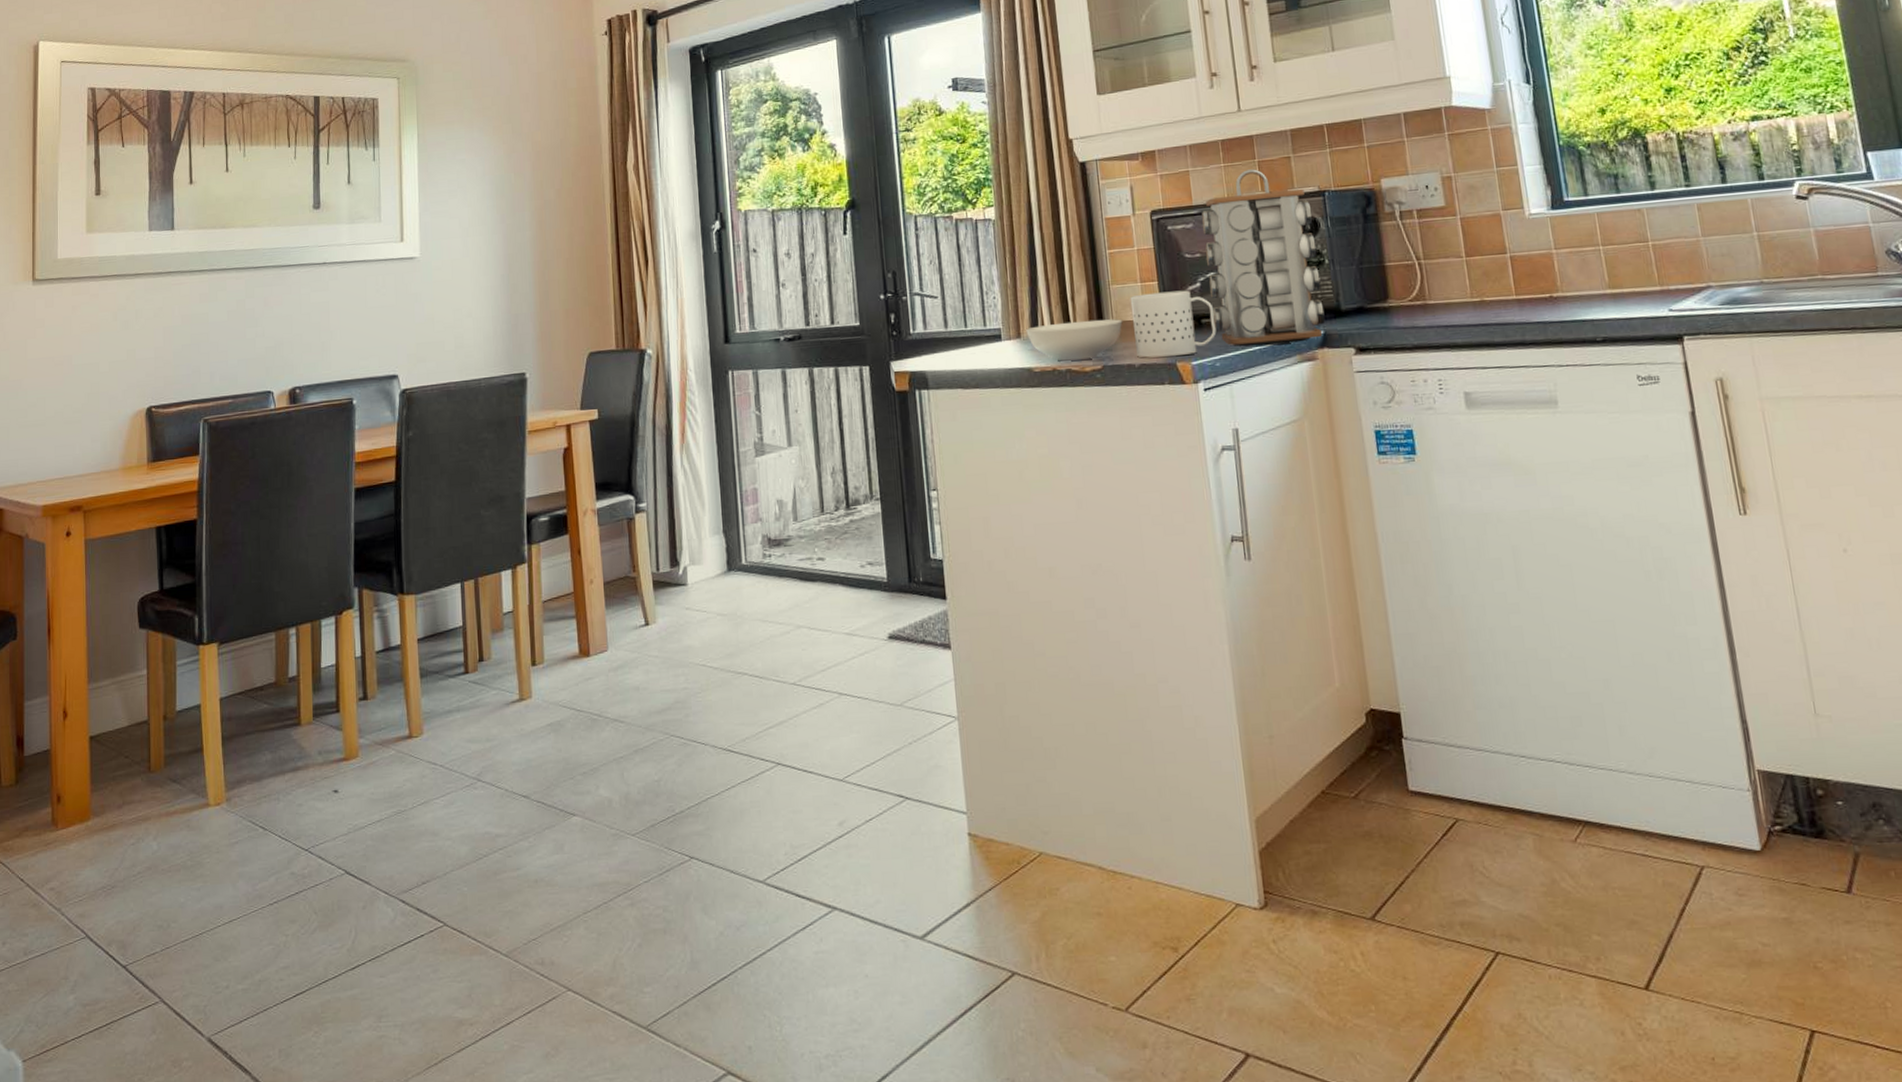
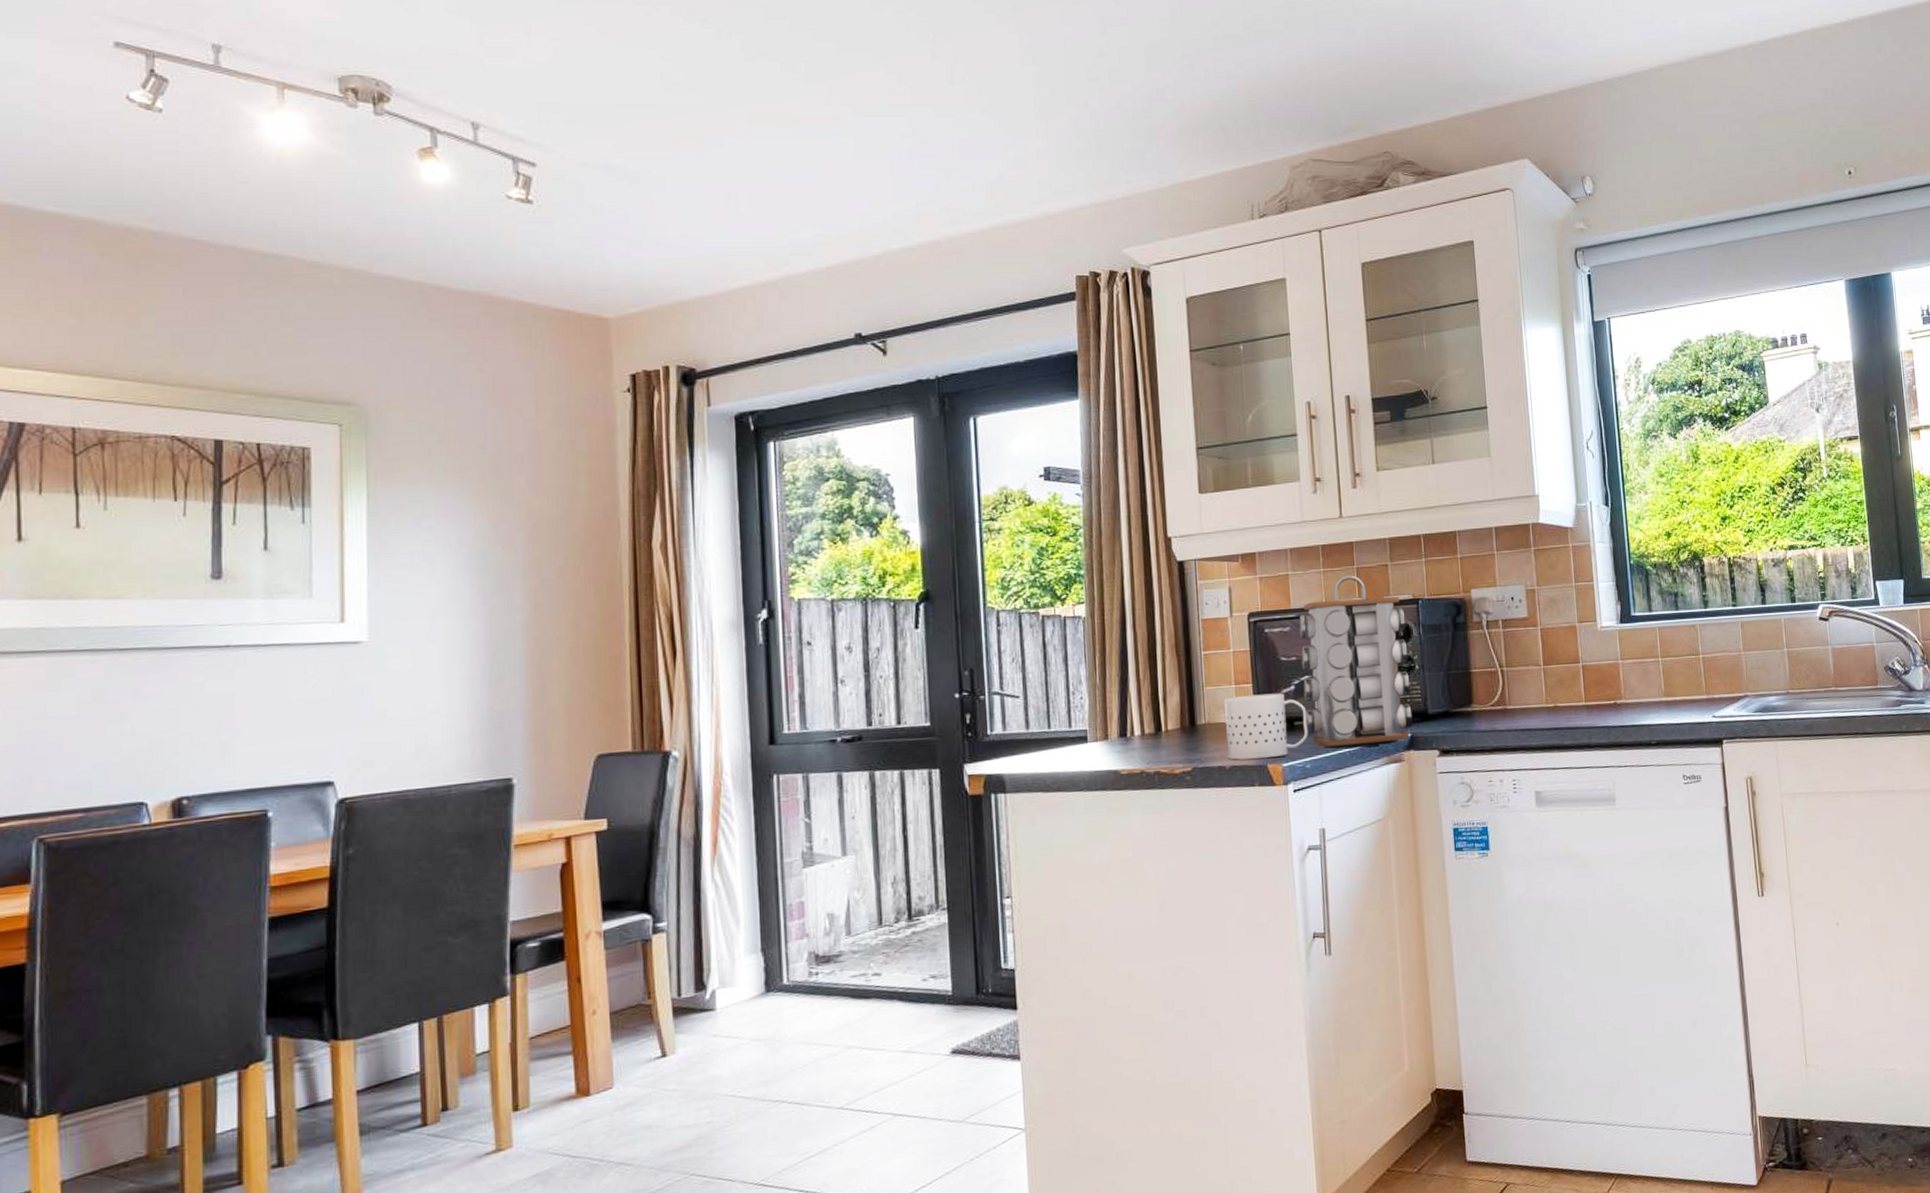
bowl: present [1026,319,1123,361] -> none [1114,721,1215,764]

